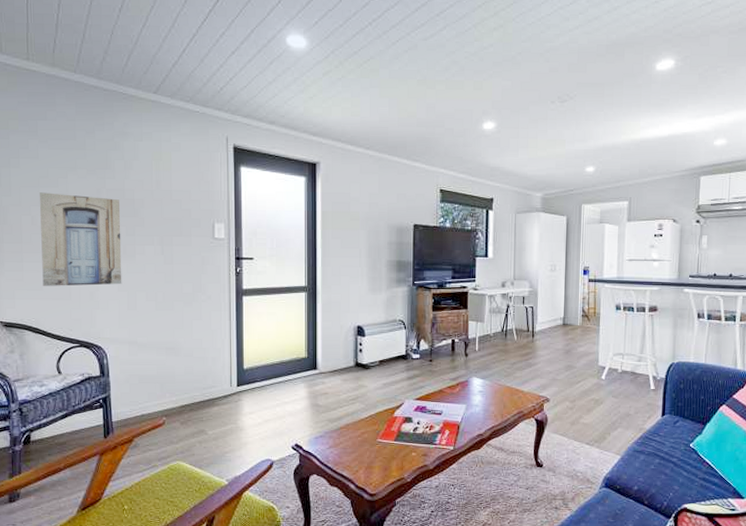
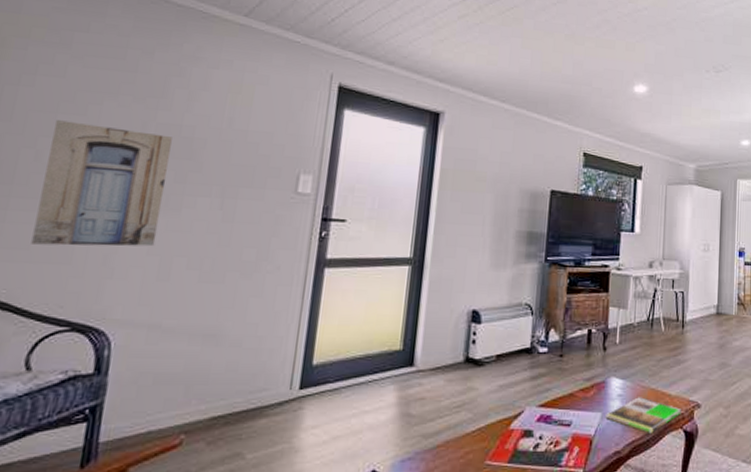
magazine: none [469,393,533,422] -> present [605,397,681,434]

